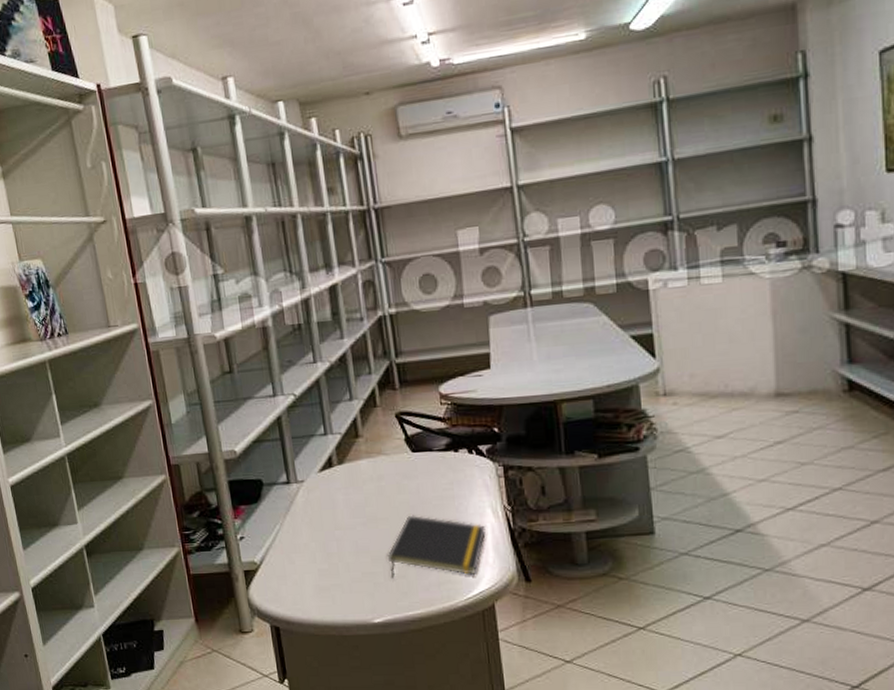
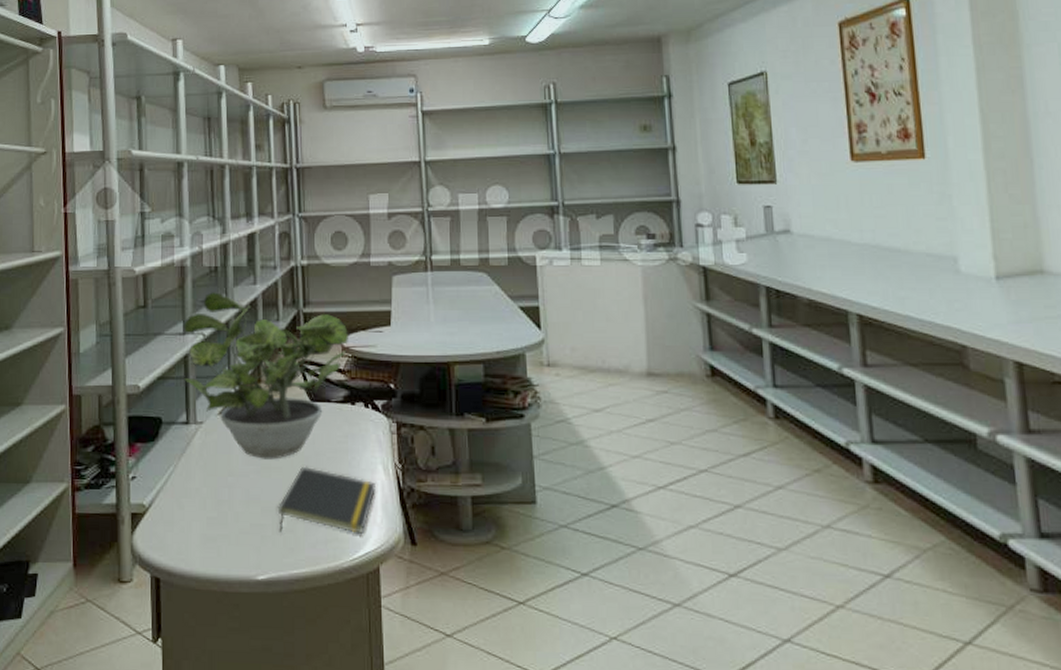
potted plant: none [272,350,446,512] -> present [183,292,348,460]

